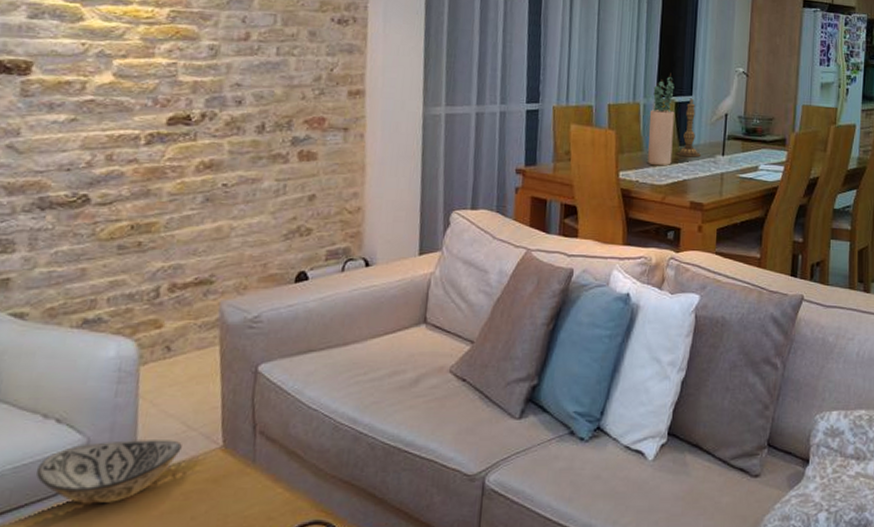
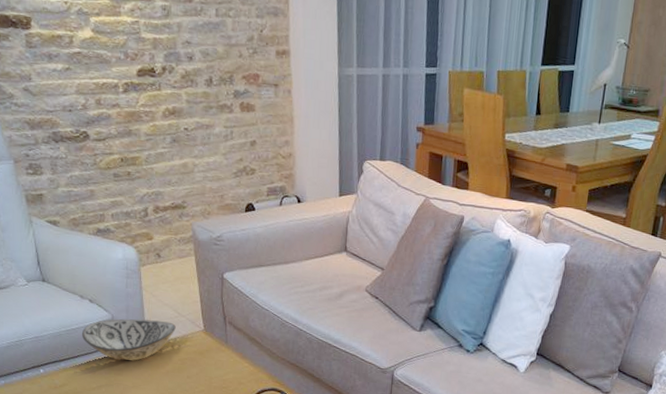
vase: present [648,72,675,167] -> none [531,41,559,131]
candlestick: present [676,98,701,158] -> none [556,67,579,124]

